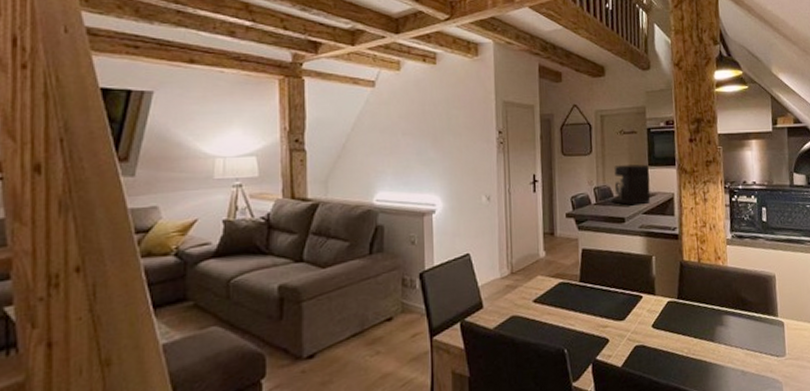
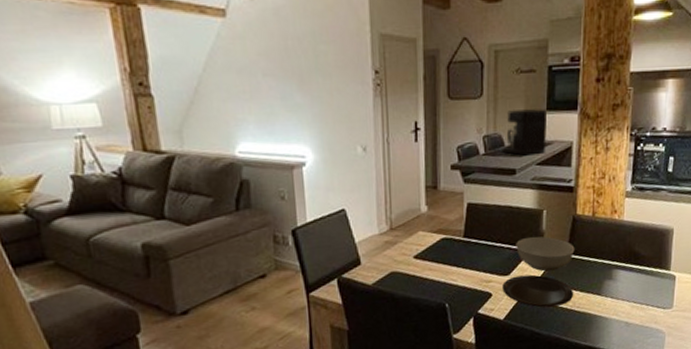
plate: none [618,319,689,354] -> present [502,274,574,308]
bowl: none [629,281,685,317] -> present [516,236,575,272]

